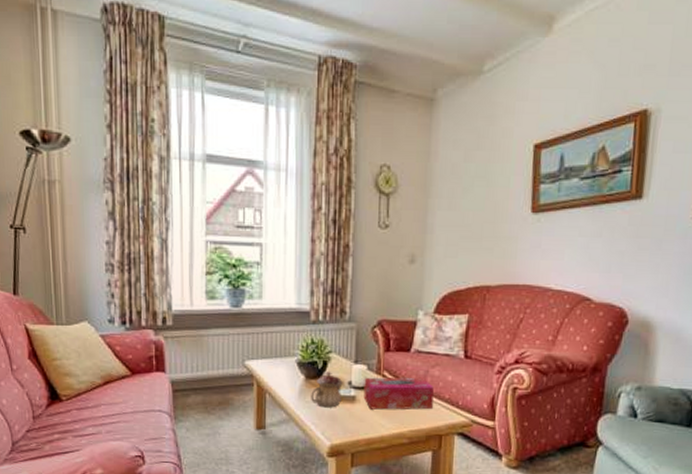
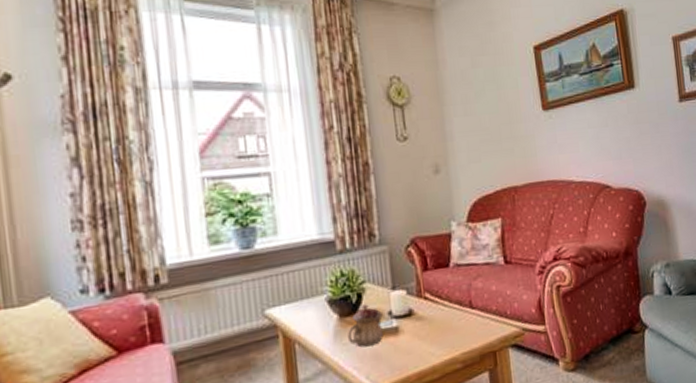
tissue box: present [363,377,434,410] -> none [405,292,482,338]

